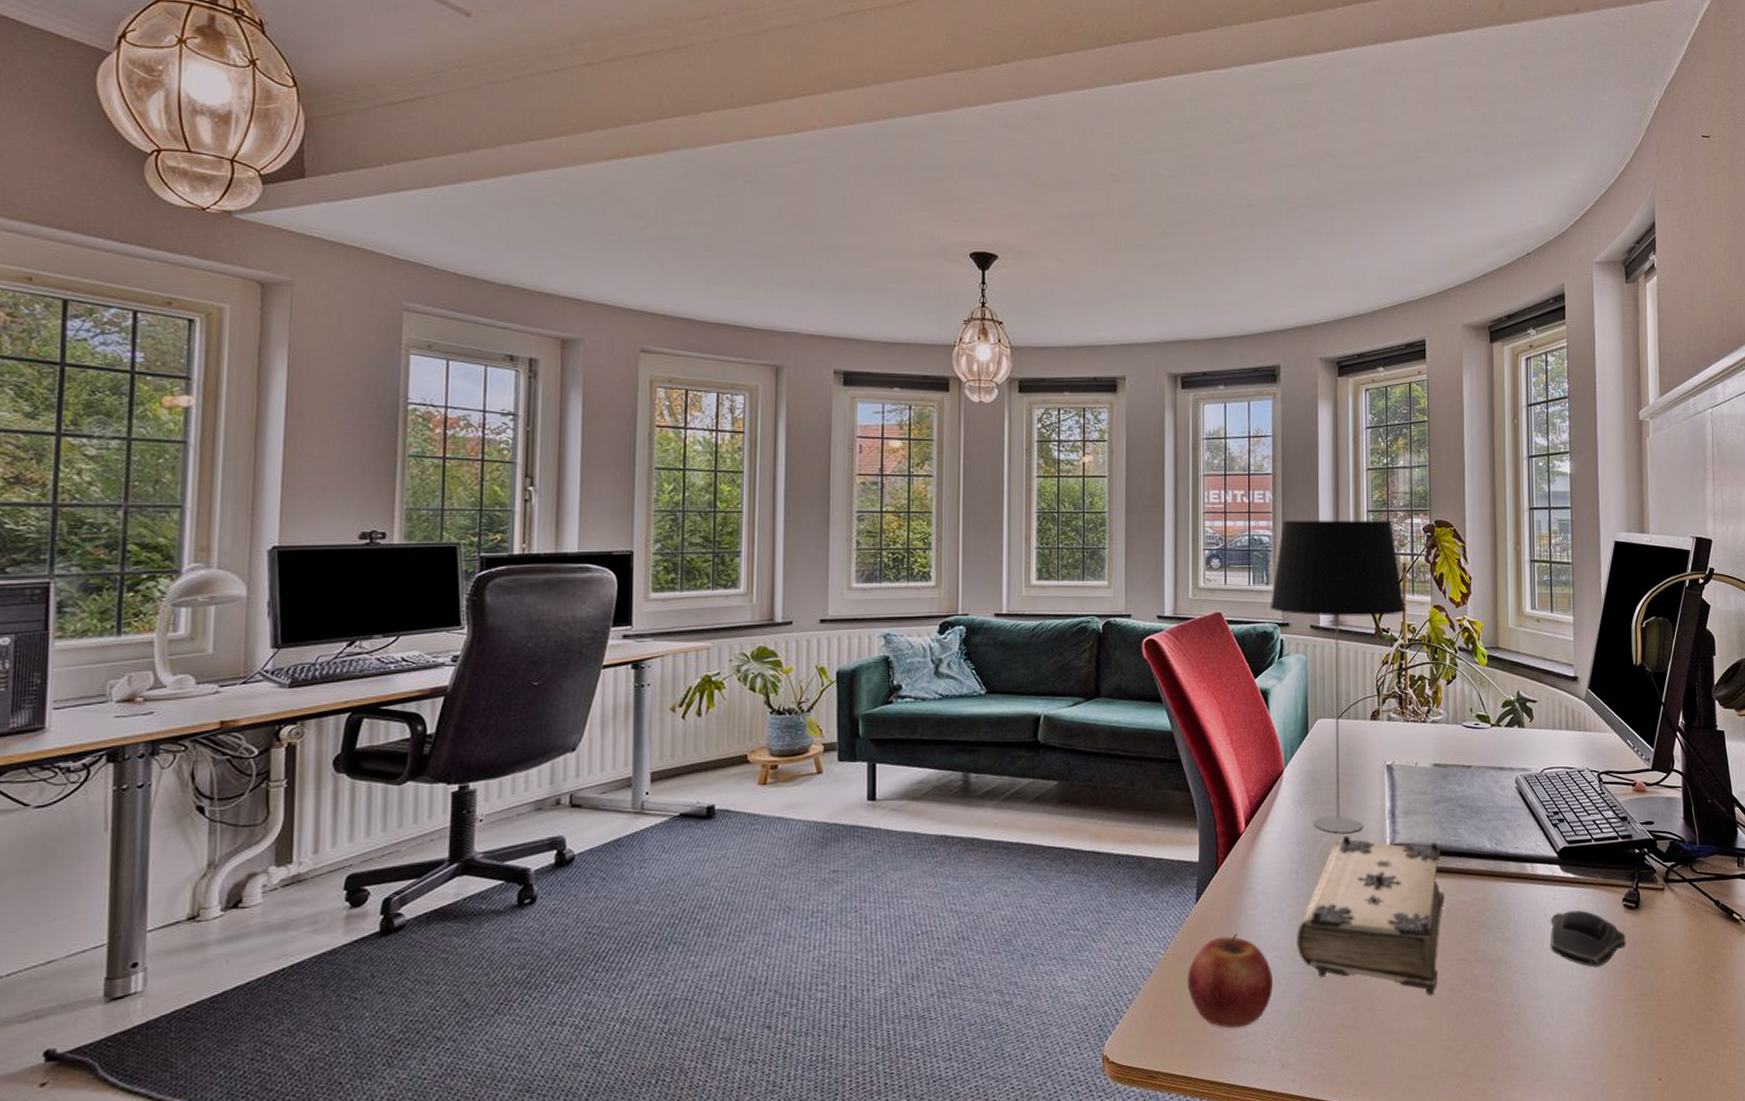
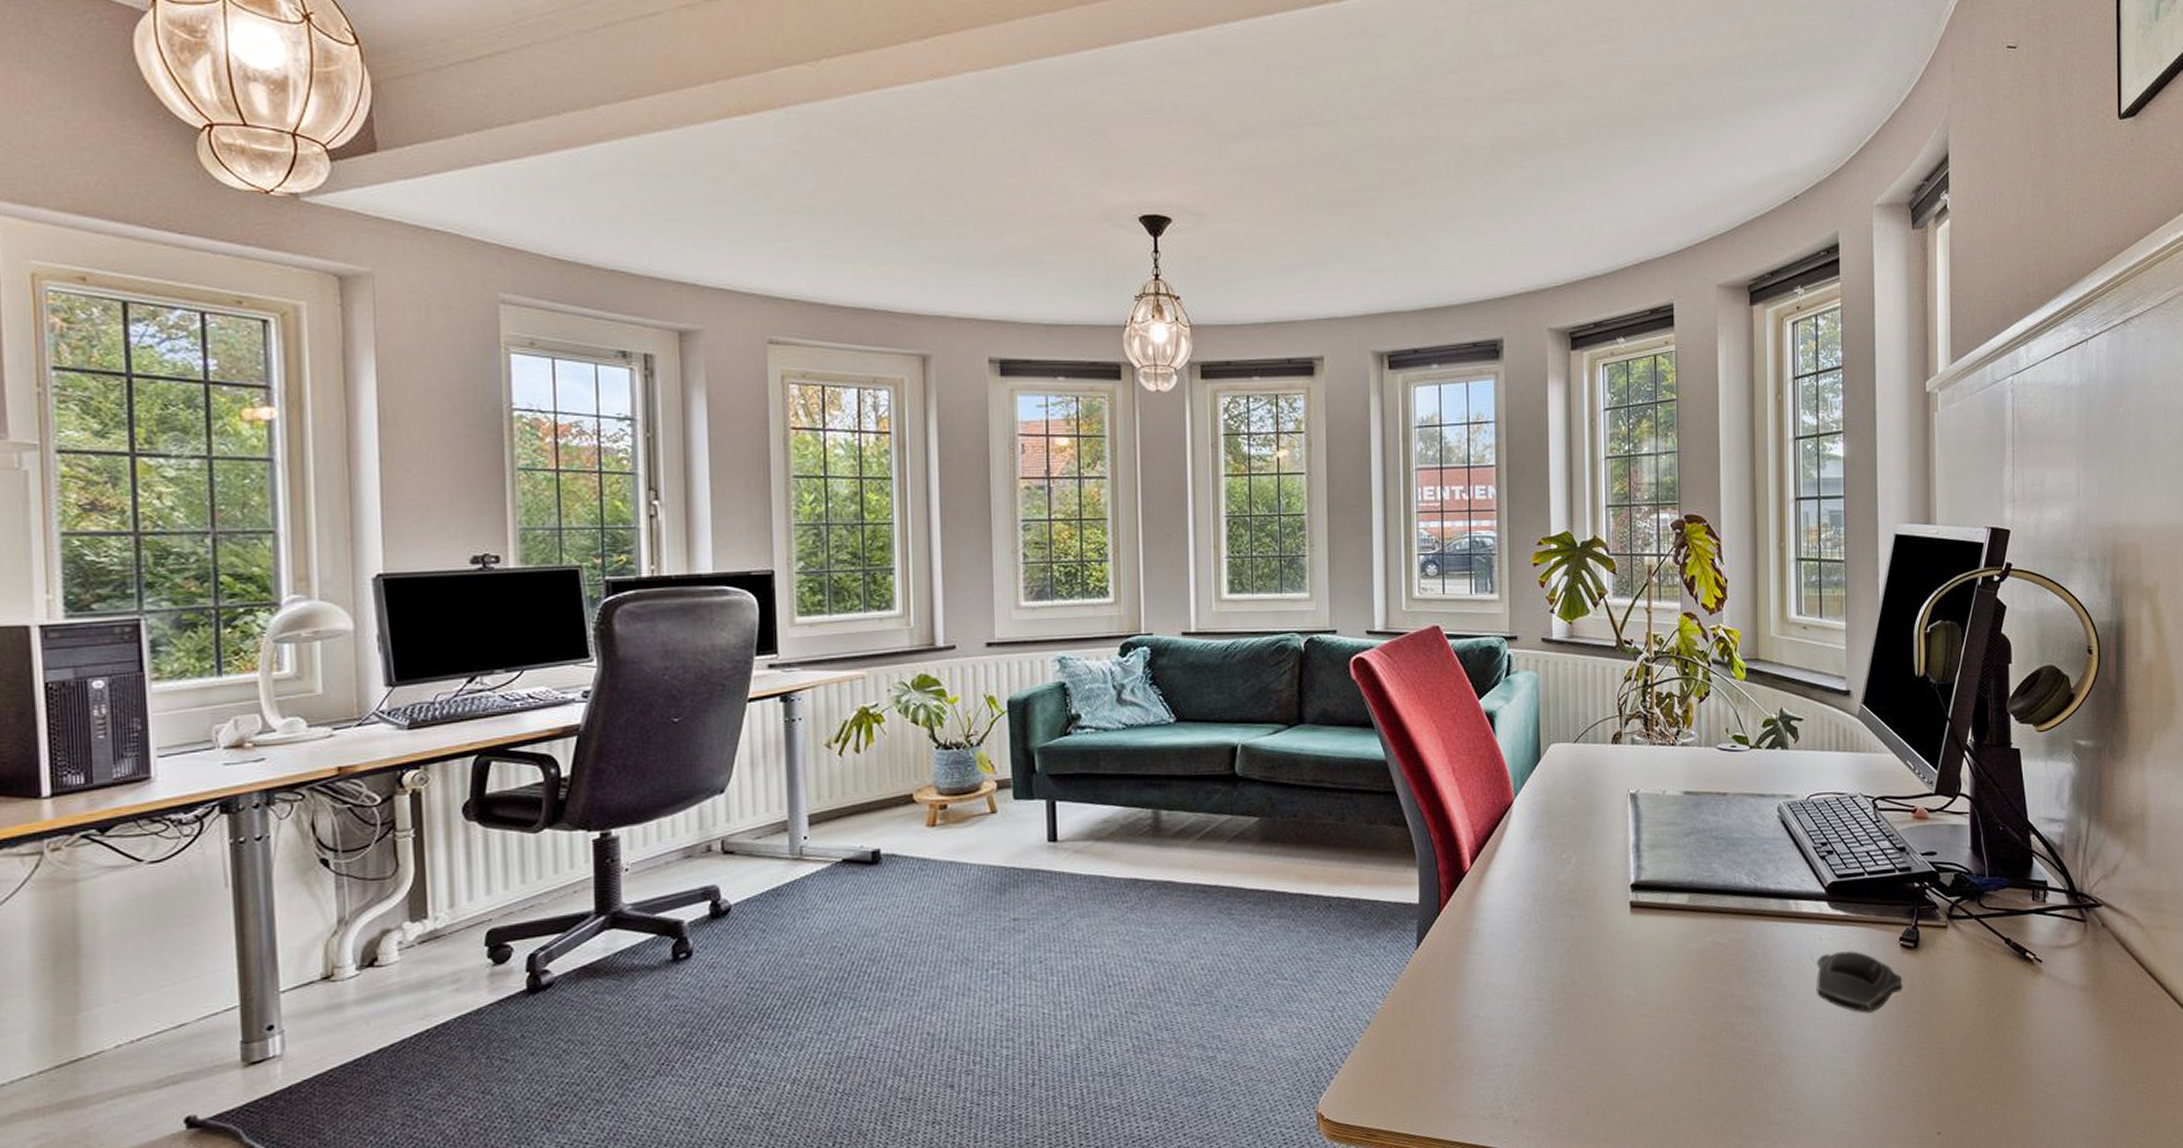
apple: present [1187,933,1273,1029] -> none [1409,981,1504,1083]
table lamp: present [1269,520,1406,833] -> none [1494,516,1651,870]
book: present [1297,835,1445,996] -> none [1530,872,1697,1046]

